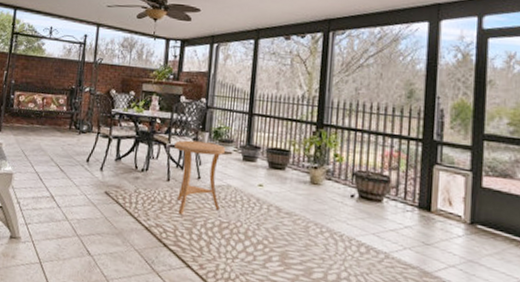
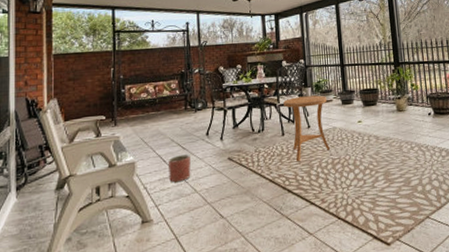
planter: none [42,176,67,205] -> present [167,154,191,183]

